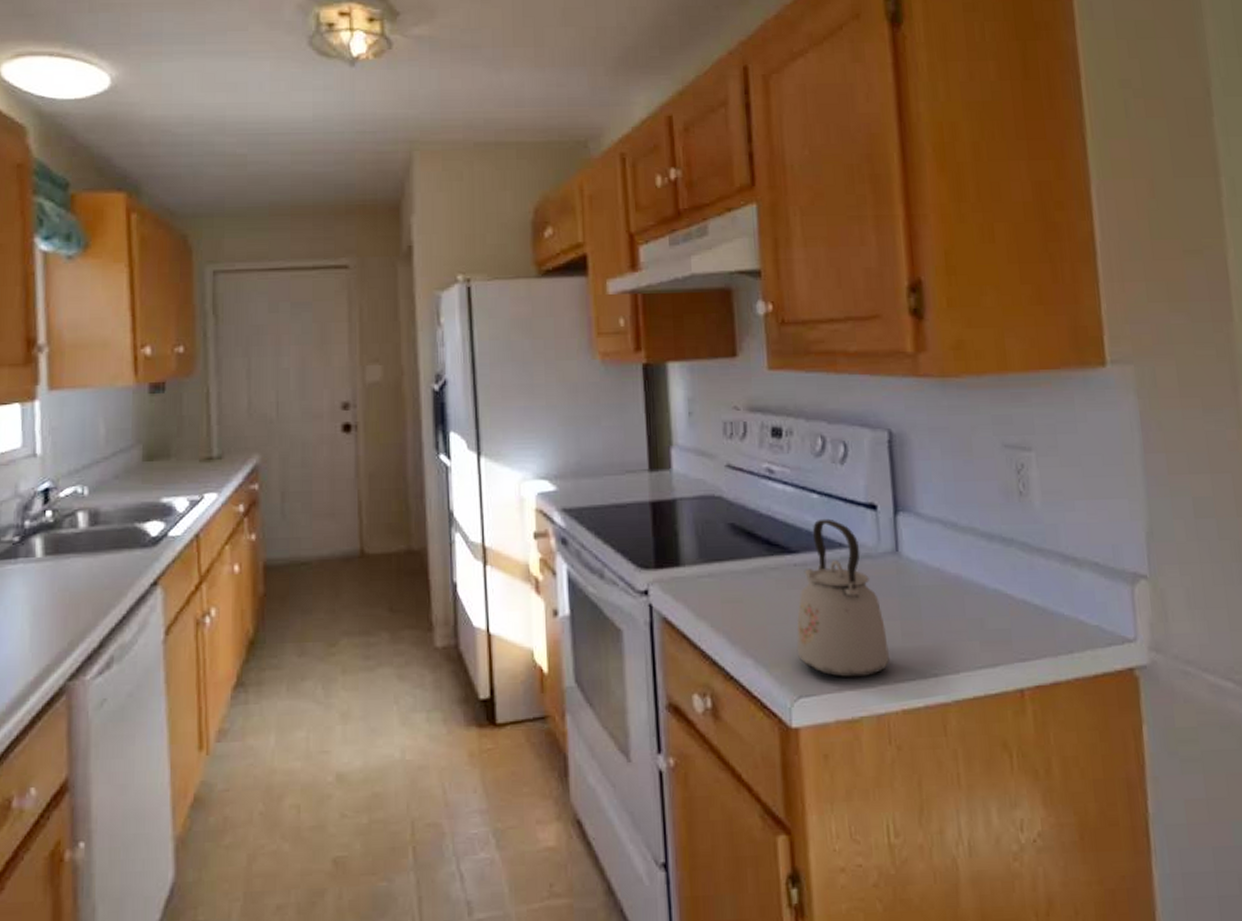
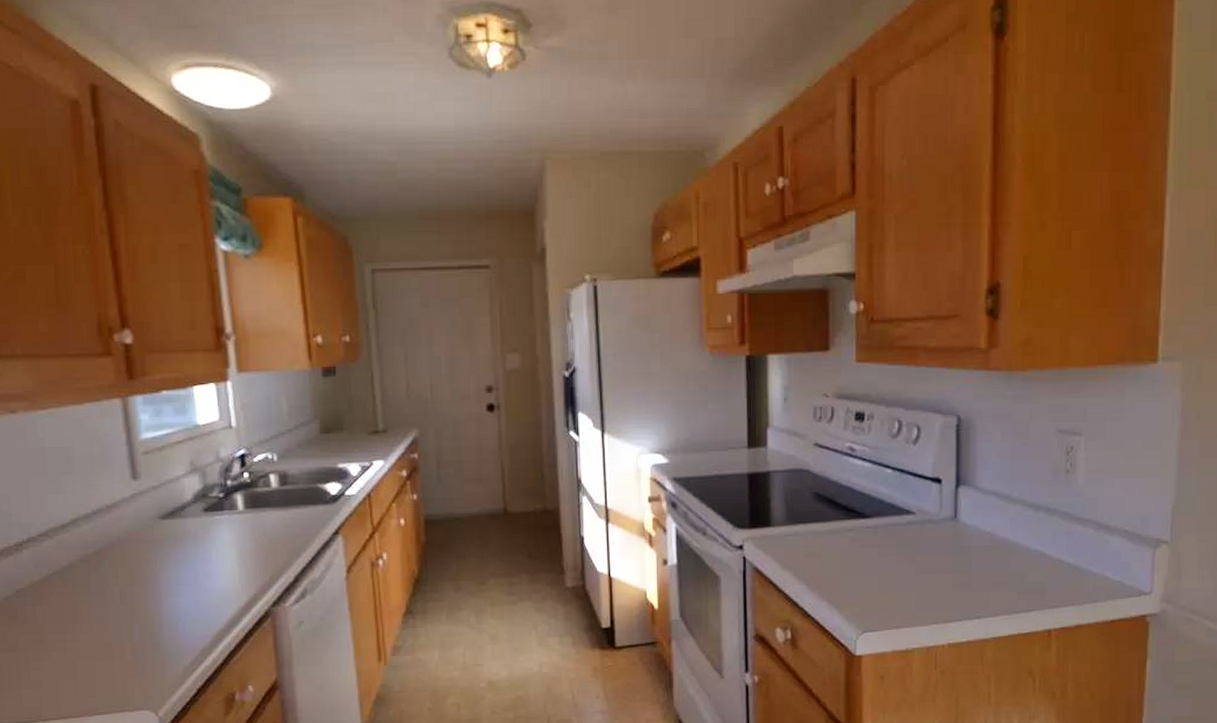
kettle: present [796,518,889,678] -> none [864,490,941,618]

